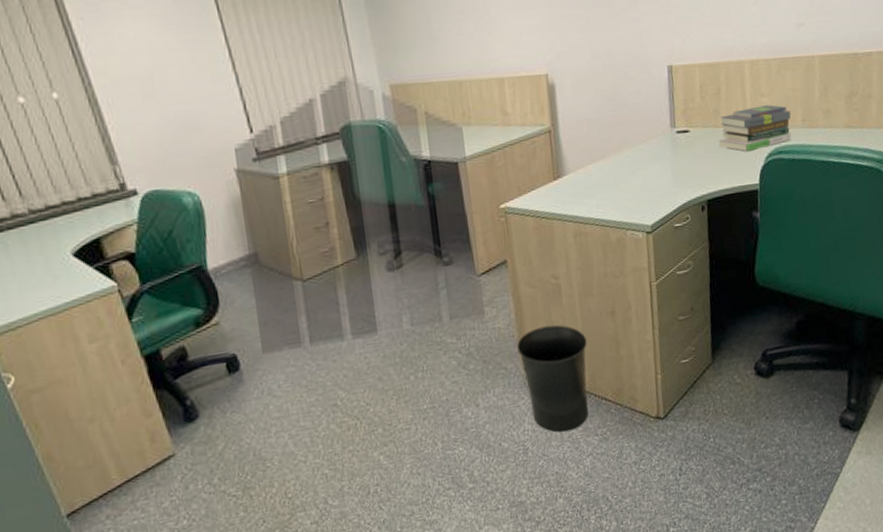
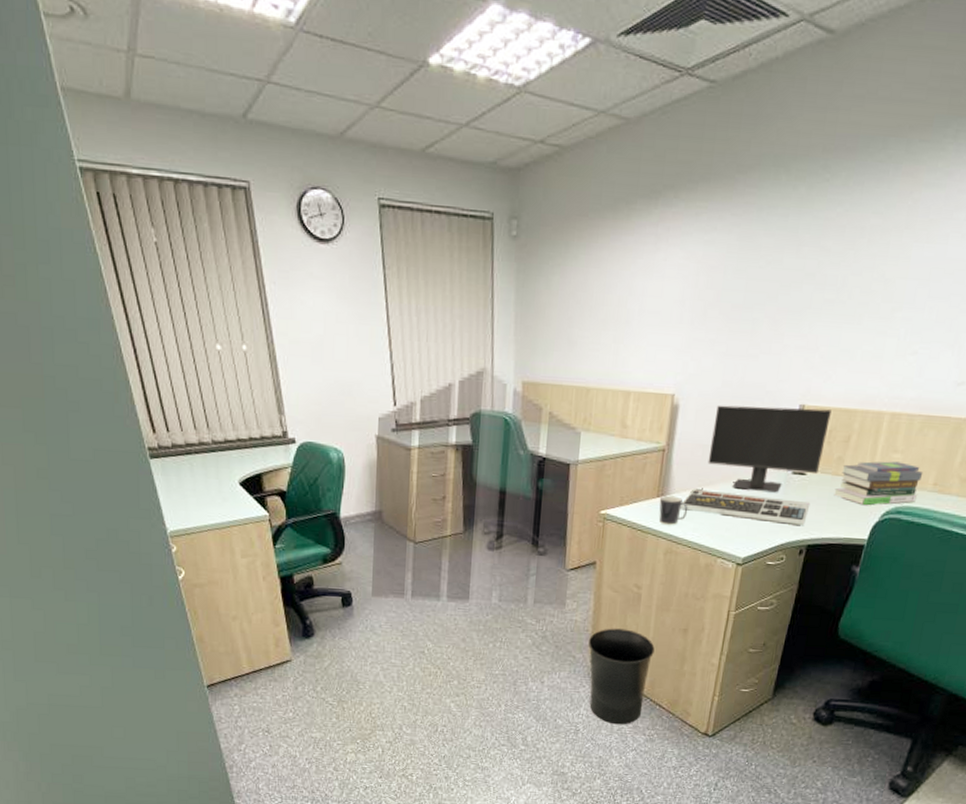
mug: none [556,175,588,208] -> present [658,495,688,526]
computer keyboard: none [579,158,701,188] -> present [680,489,811,527]
computer monitor: none [592,66,700,158] -> present [708,405,832,493]

